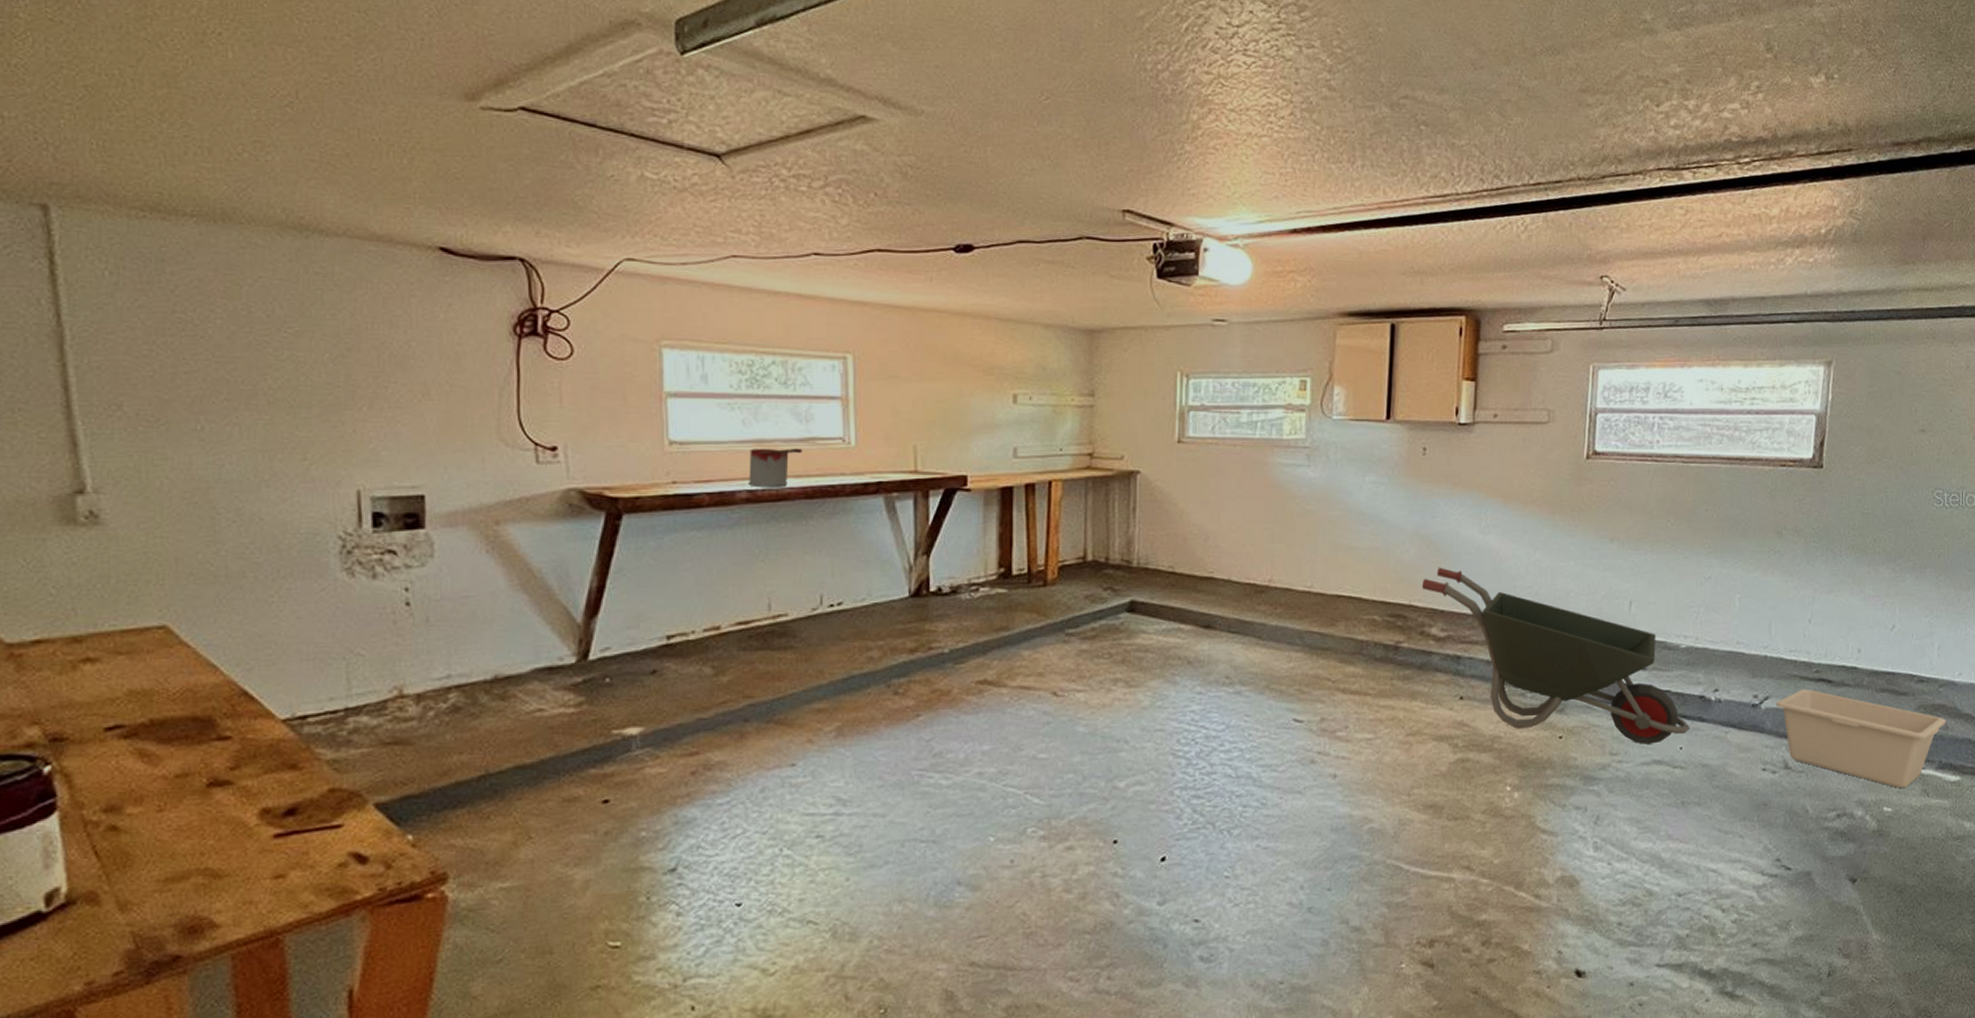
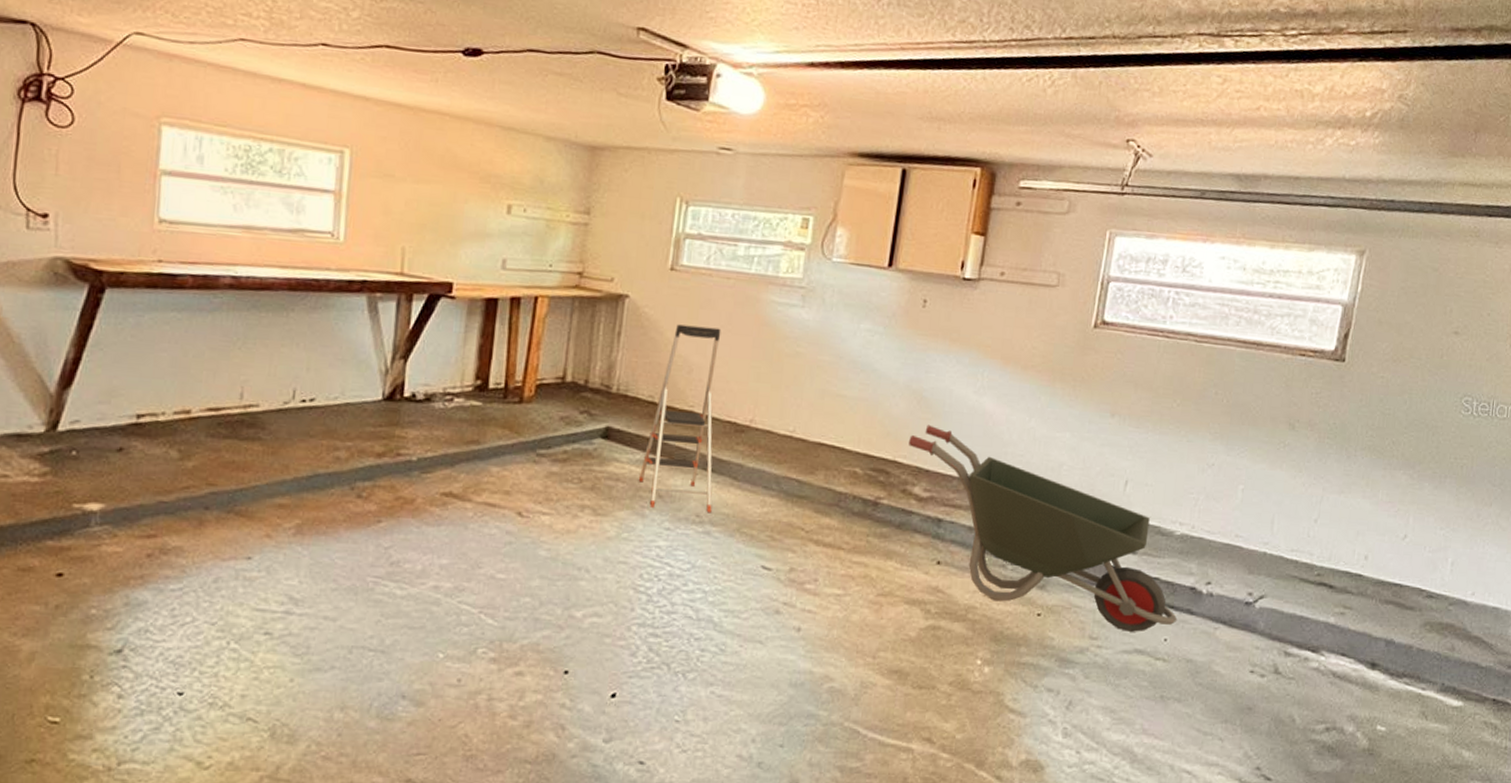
paint can: present [749,448,803,488] -> none [233,235,291,277]
ladder: none [1166,494,1240,676] -> present [638,324,721,513]
storage bin: present [1775,689,1946,788] -> none [1271,591,1453,707]

